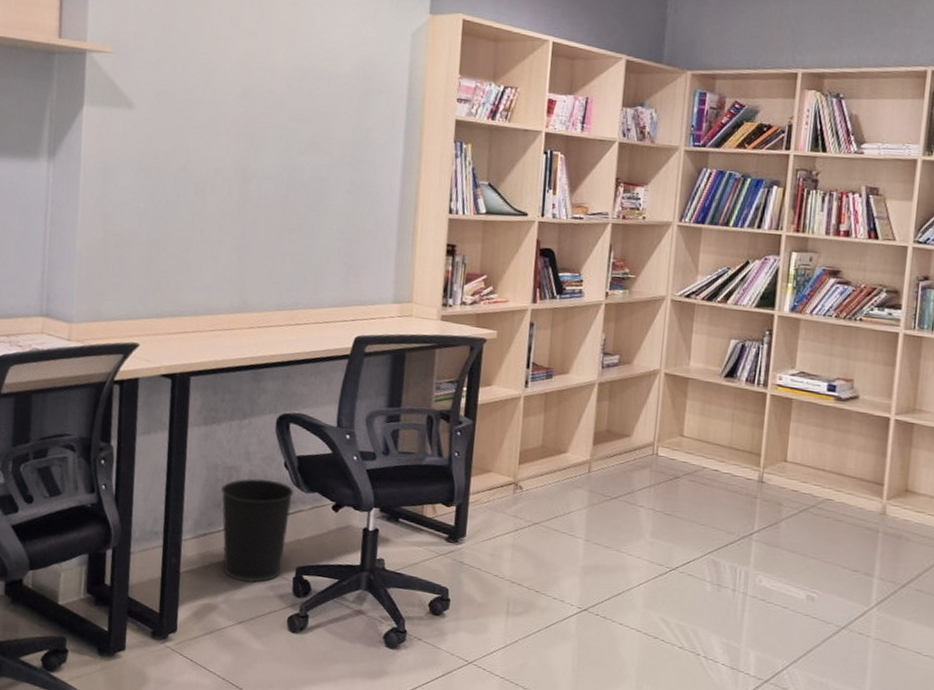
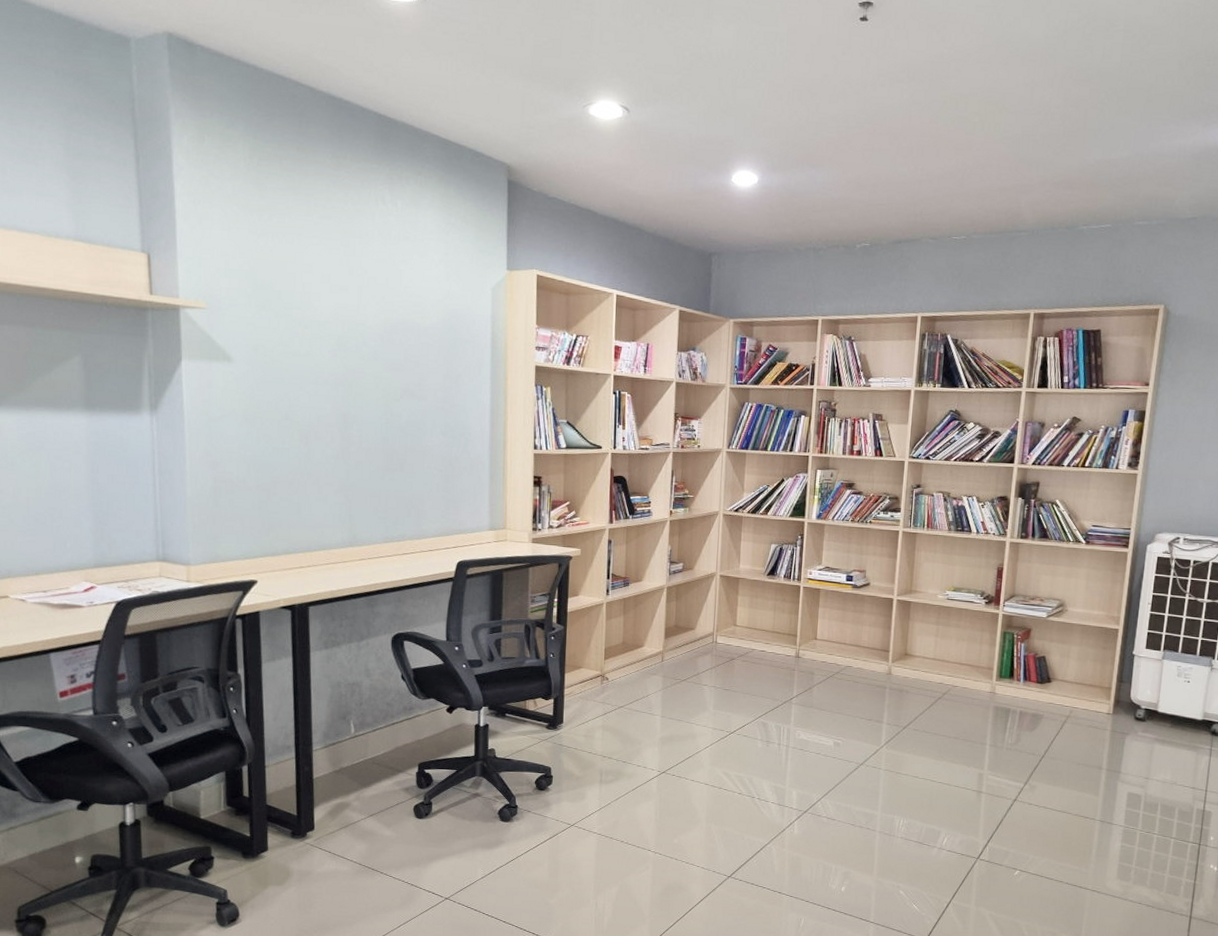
wastebasket: present [221,478,294,583] -> none [345,690,412,781]

